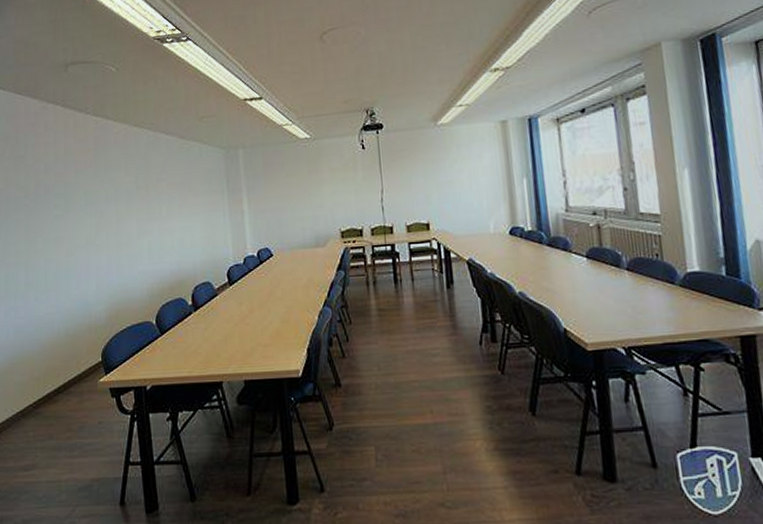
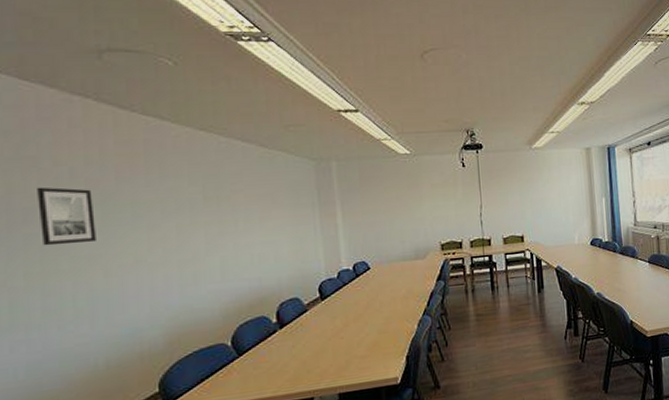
wall art: none [25,180,61,229] -> present [37,187,96,246]

